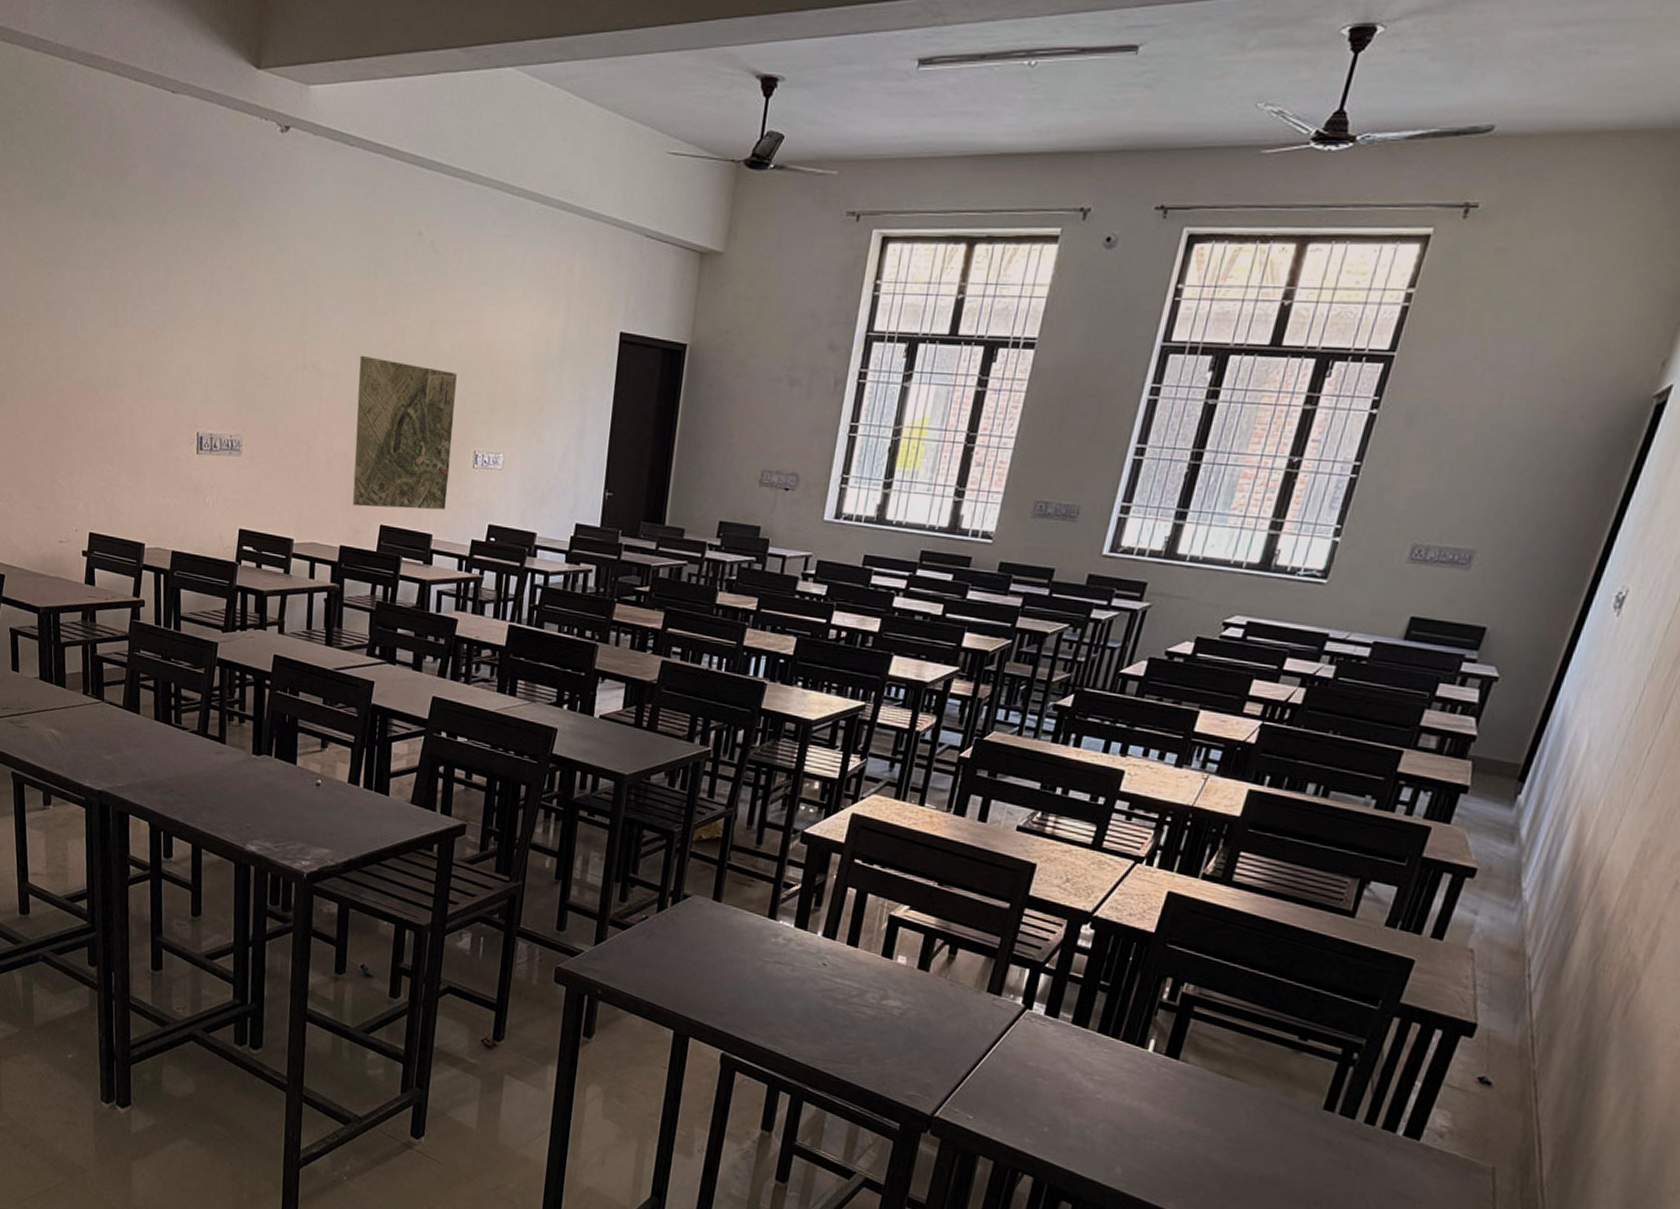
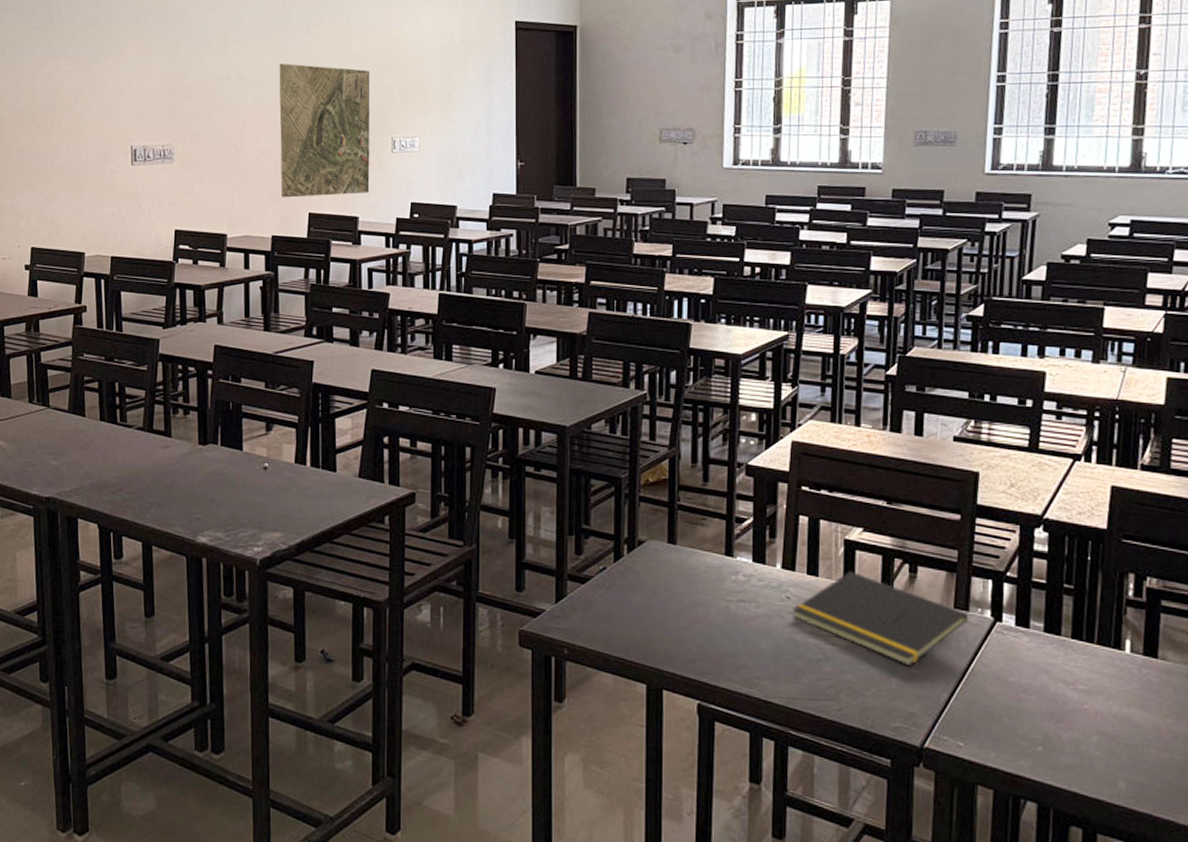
notepad: none [826,945,1000,1042] -> present [793,571,968,667]

